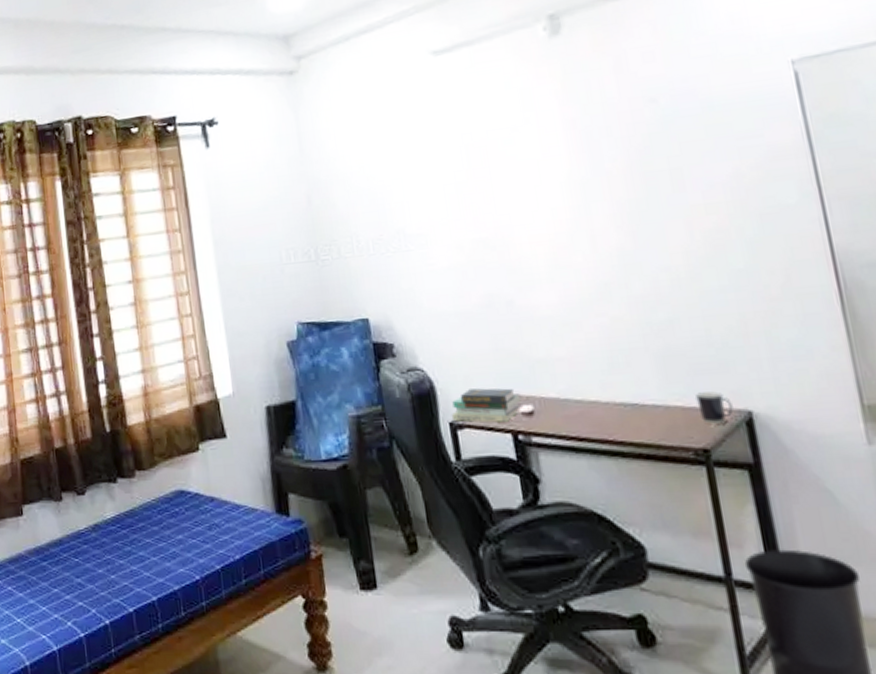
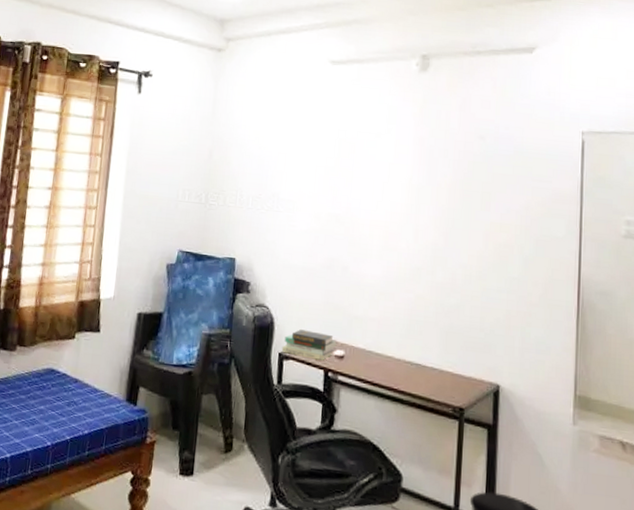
mug: present [695,391,734,424] -> none [463,364,487,391]

